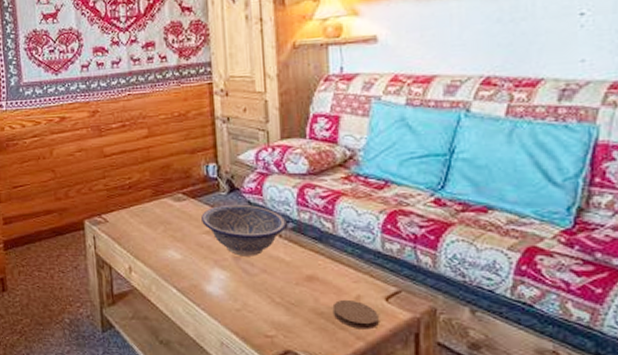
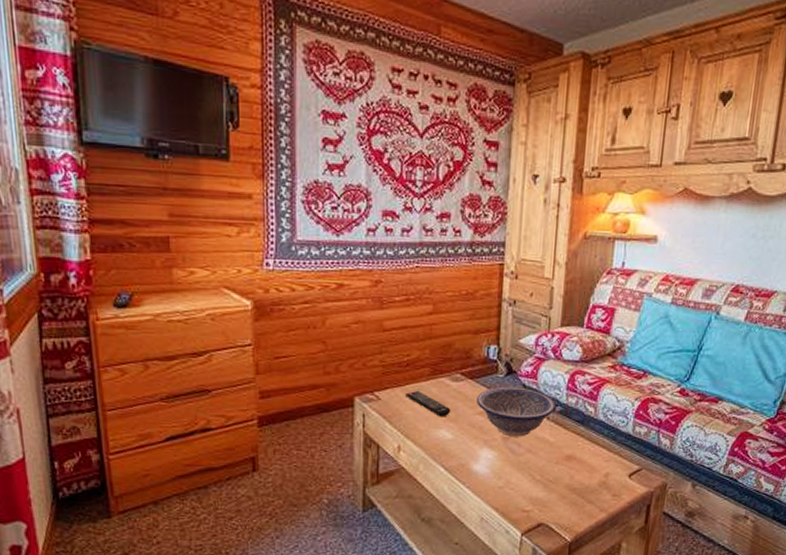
remote control: none [131,212,177,237] -> present [406,391,451,417]
coaster: present [332,299,379,330] -> none [584,476,621,503]

